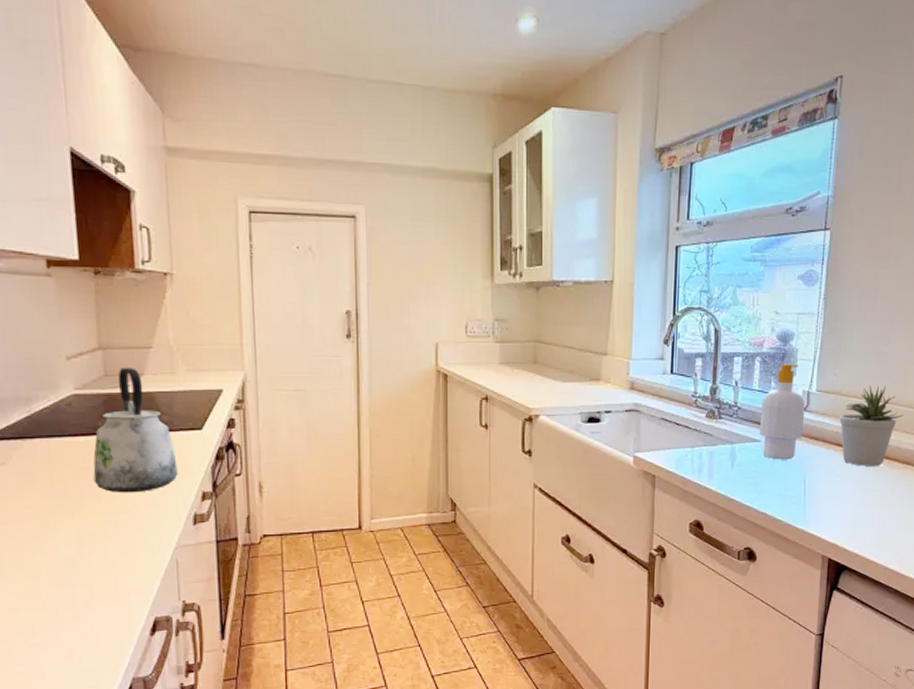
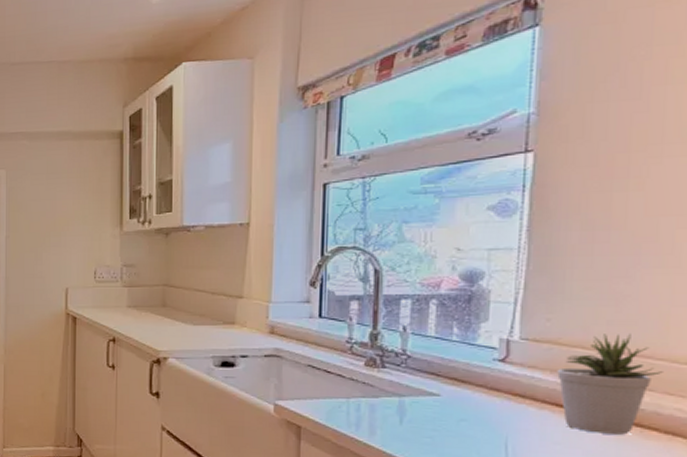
soap bottle: present [759,363,806,460] -> none [437,306,504,419]

